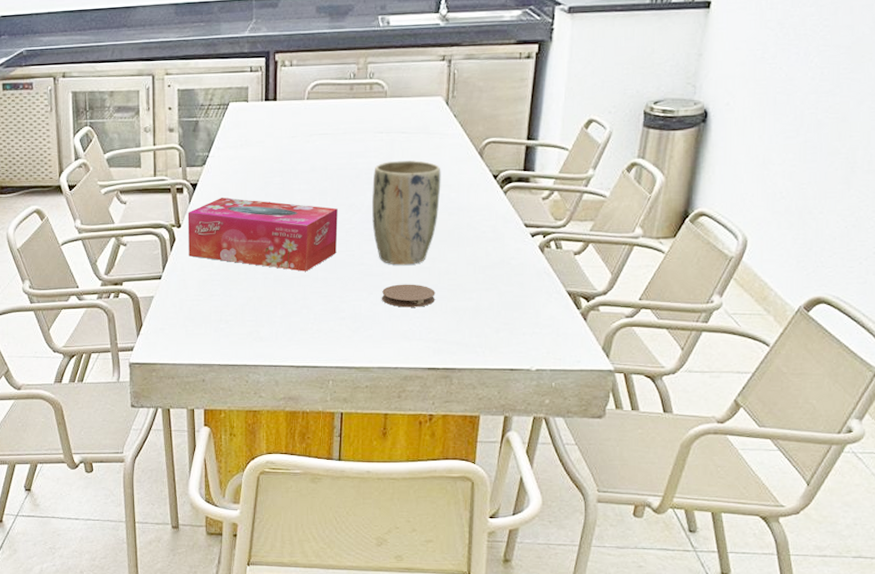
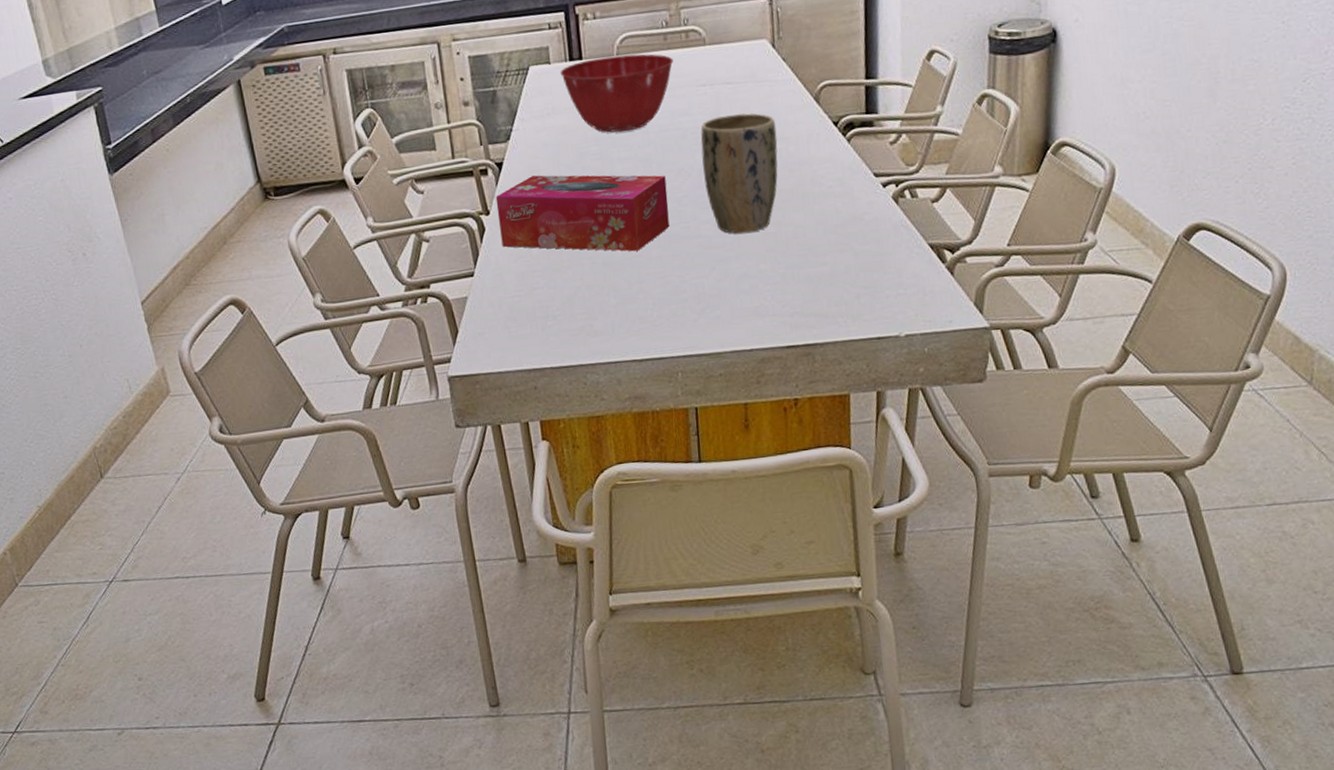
mixing bowl: none [256,99,357,167] -> present [560,54,674,133]
coaster: present [381,284,436,308] -> none [725,253,786,281]

